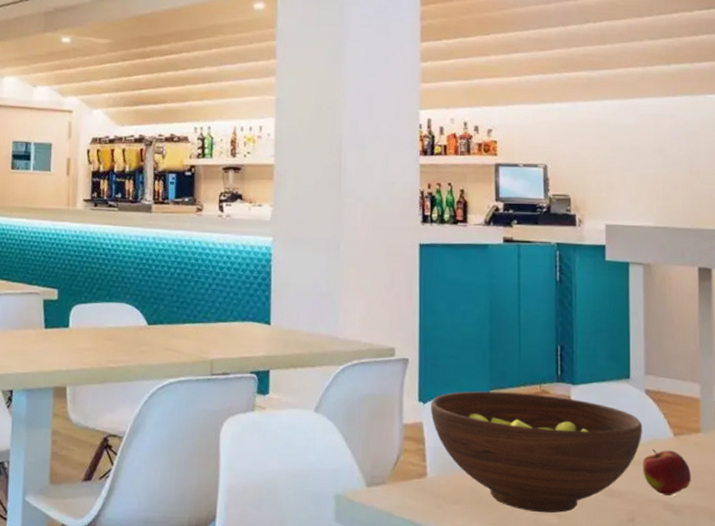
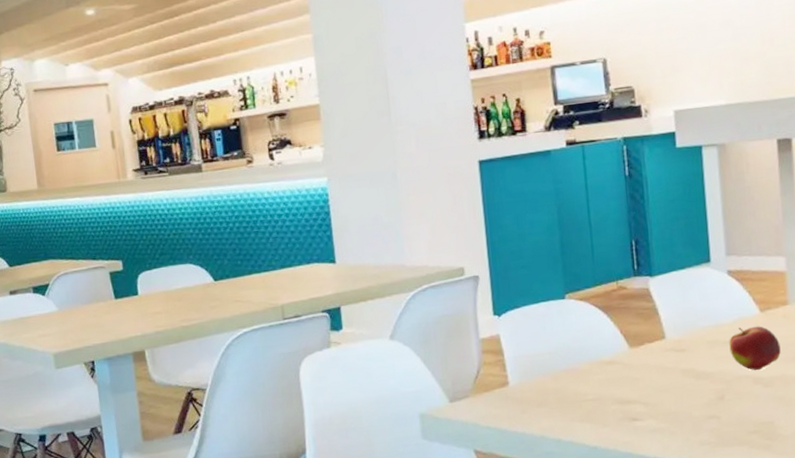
fruit bowl: present [430,391,642,513] -> none [505,290,727,404]

